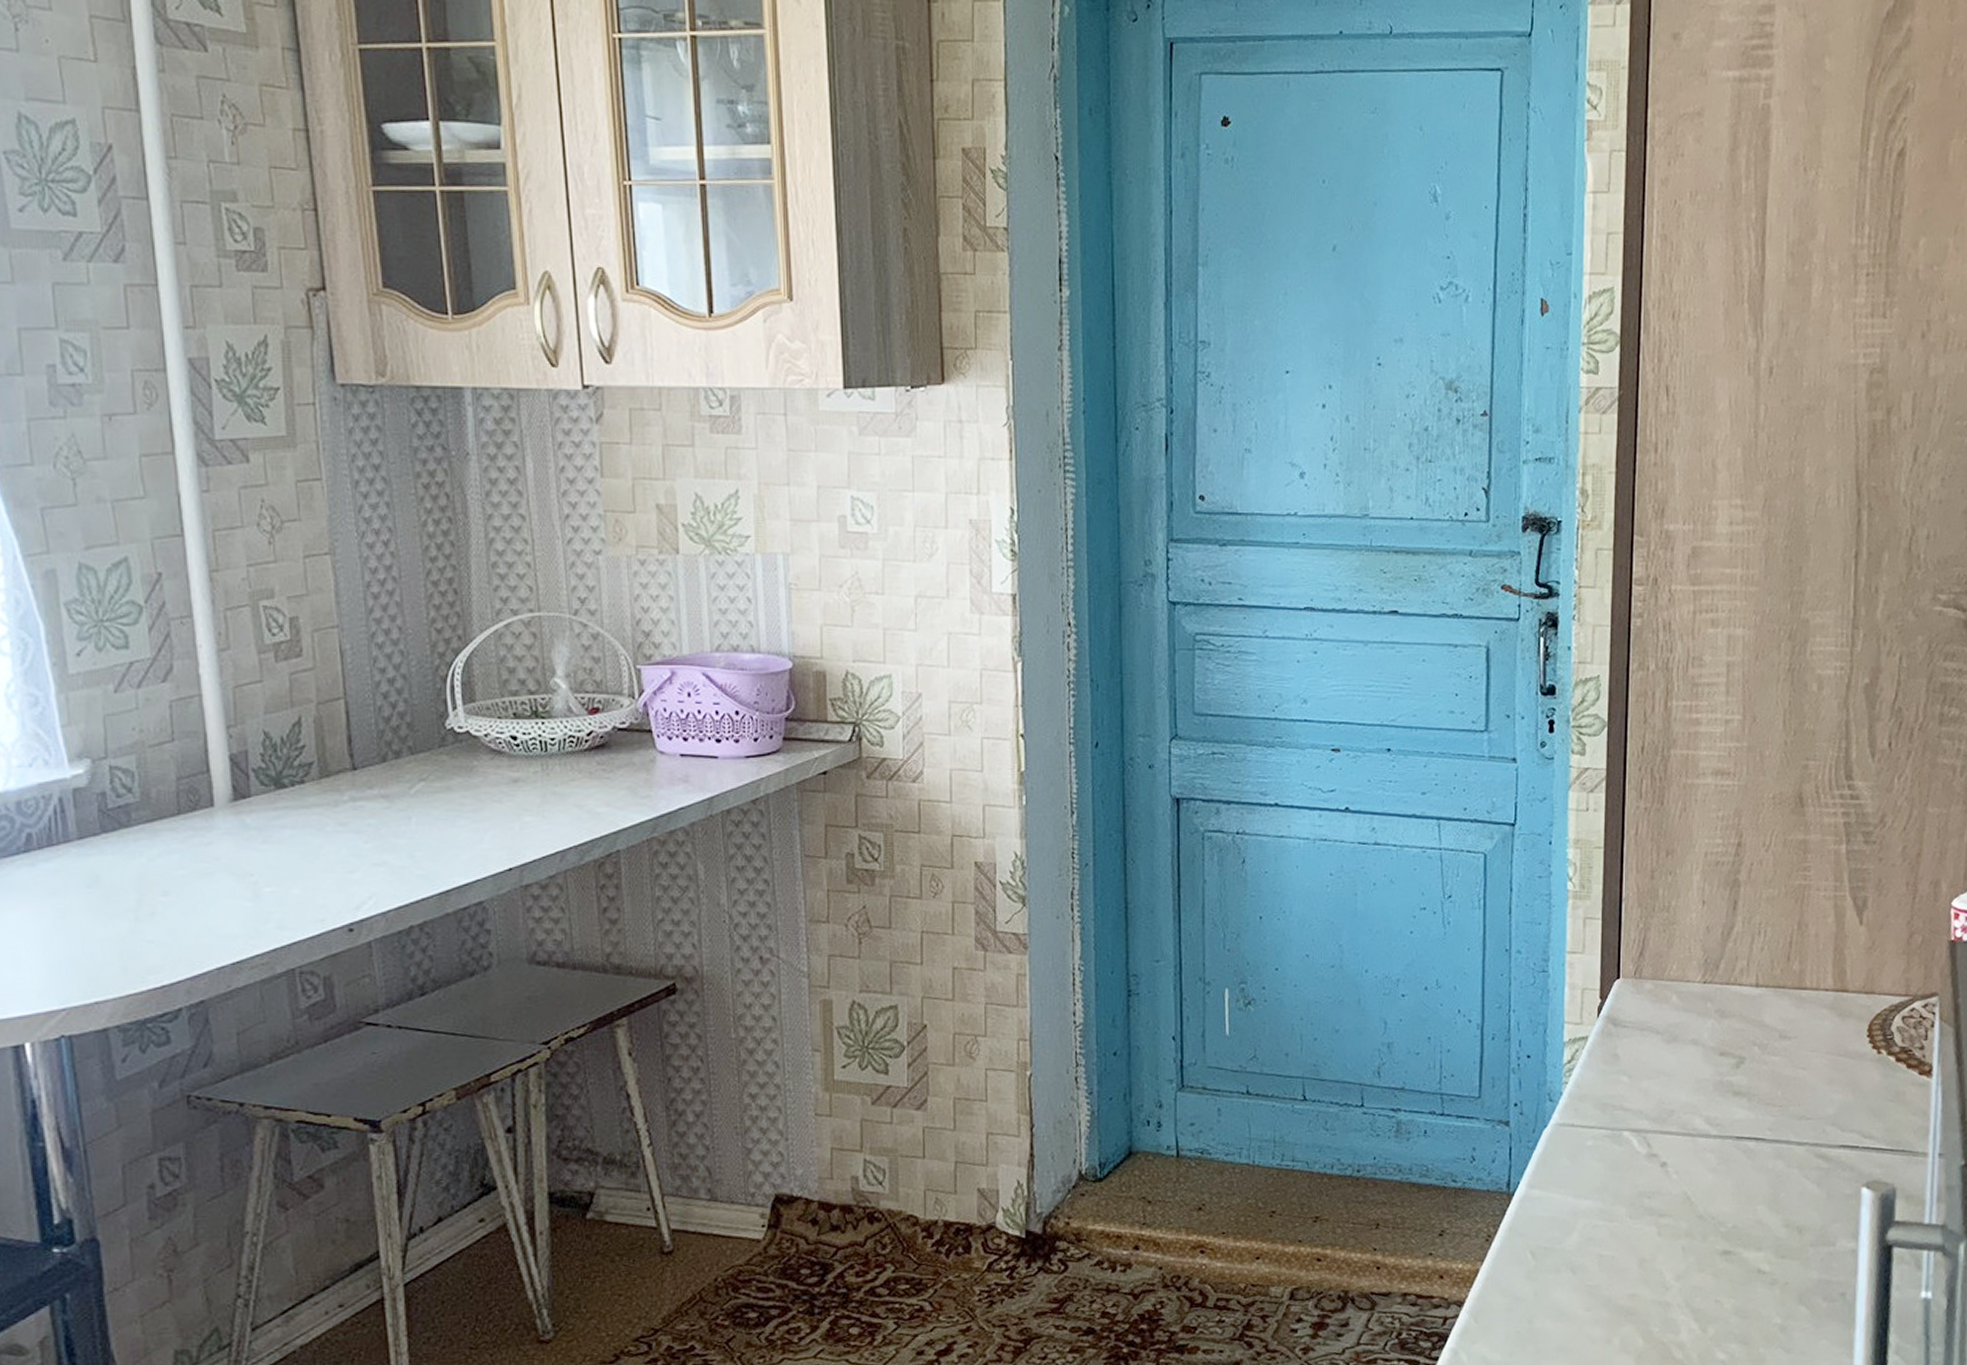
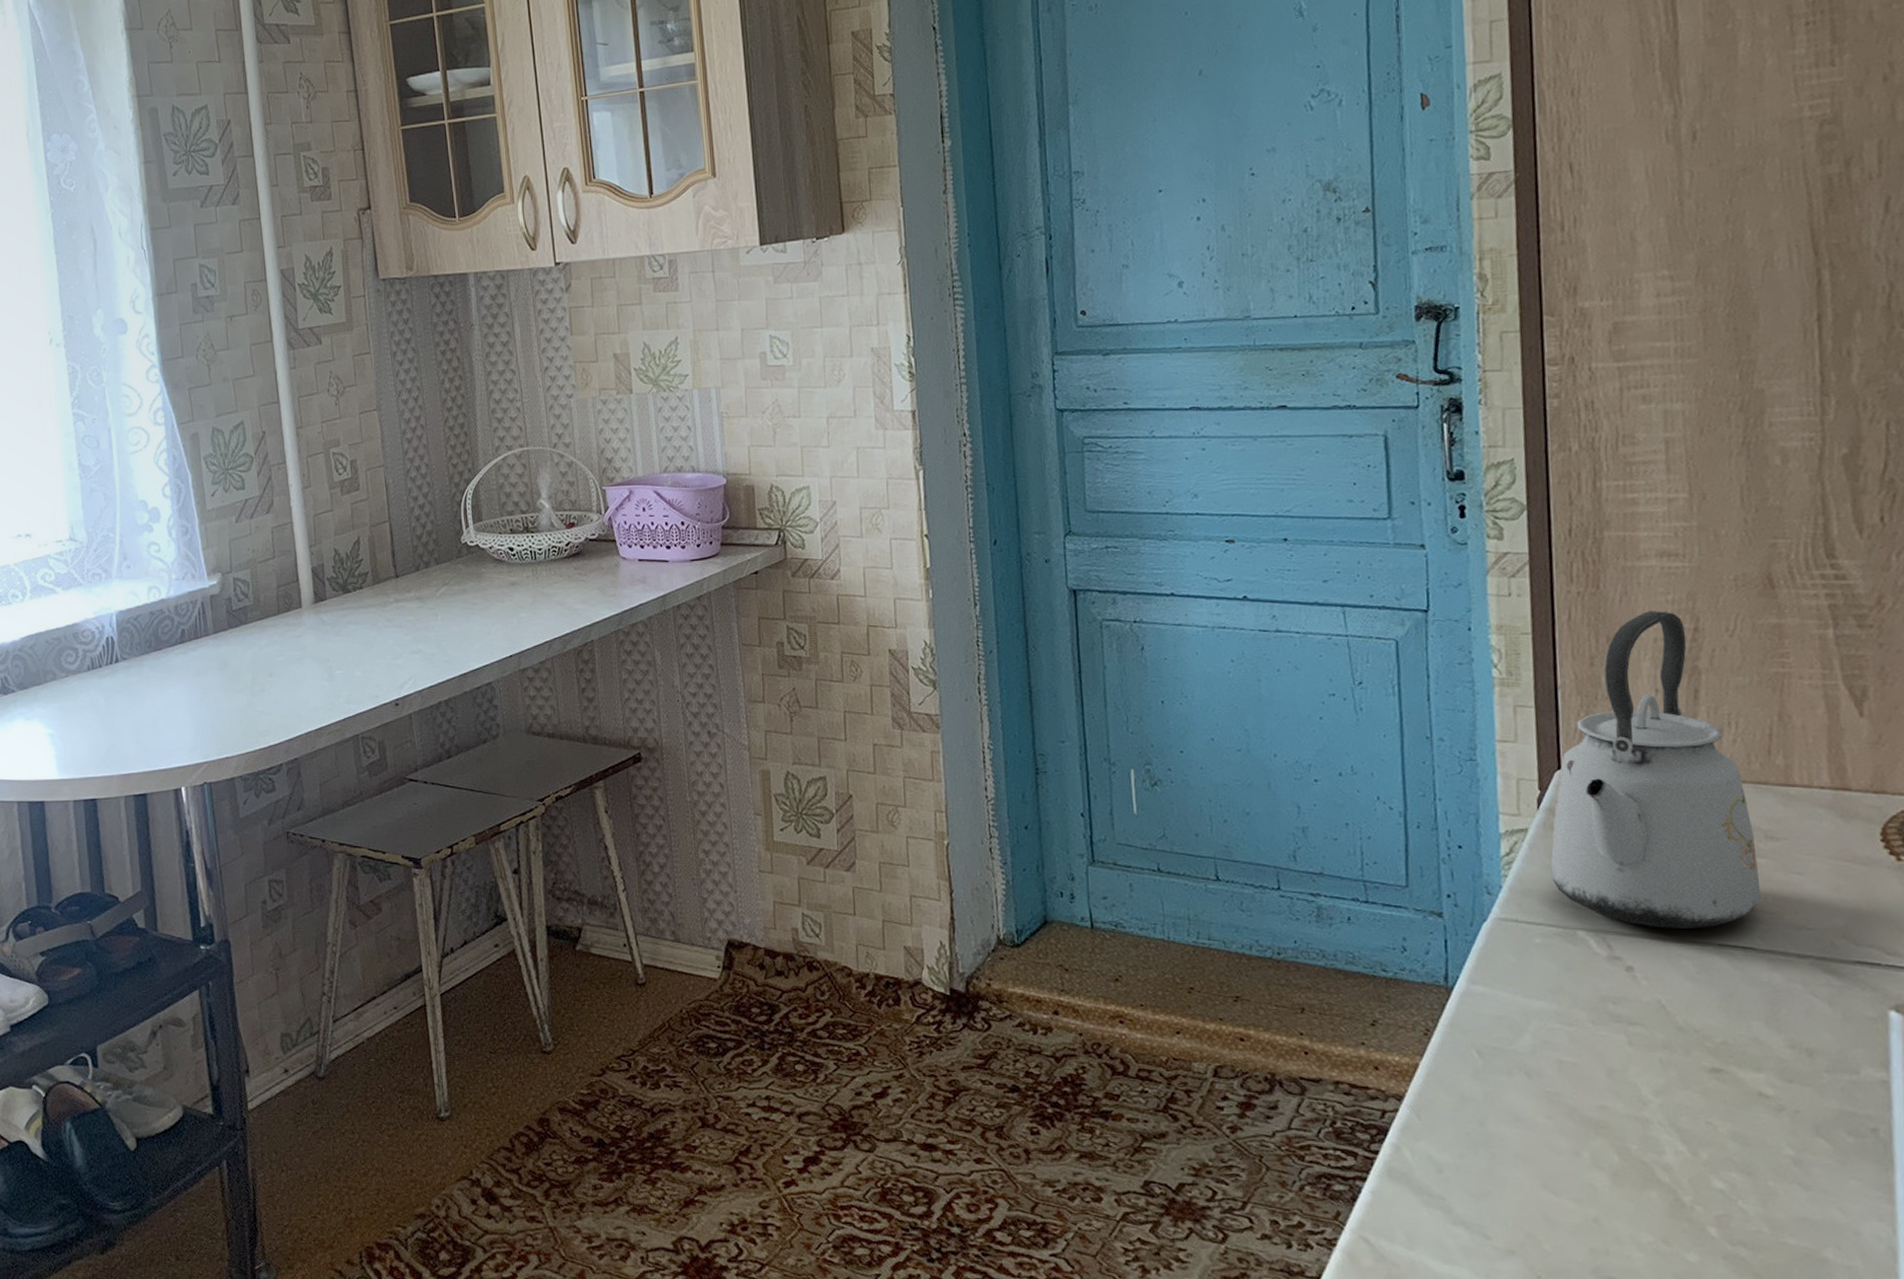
kettle: none [1605,825,1773,1125] -> present [1550,610,1762,928]

